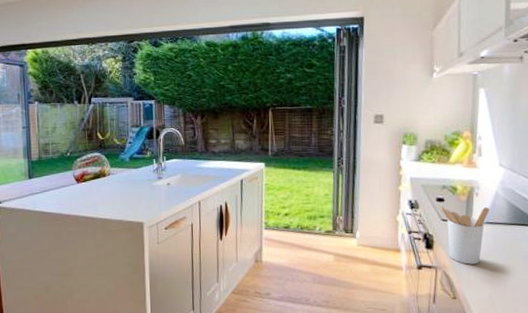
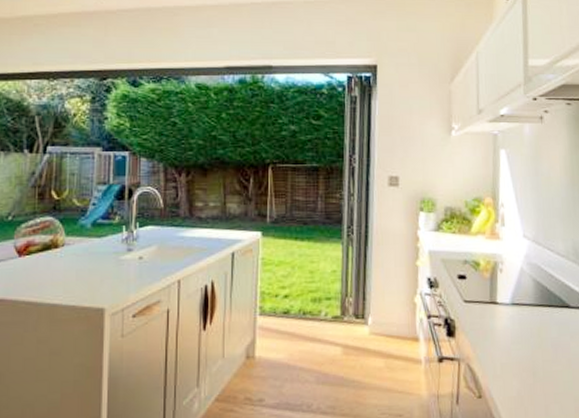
utensil holder: present [441,205,490,265] -> none [462,284,516,355]

